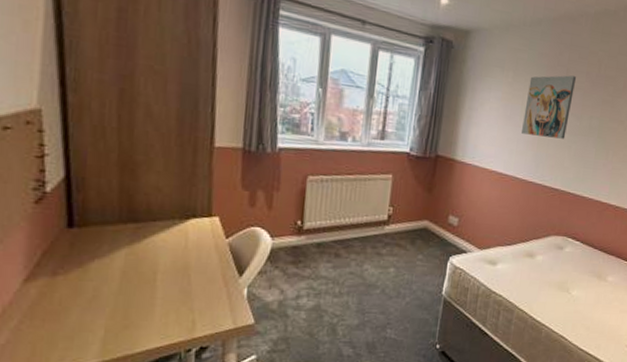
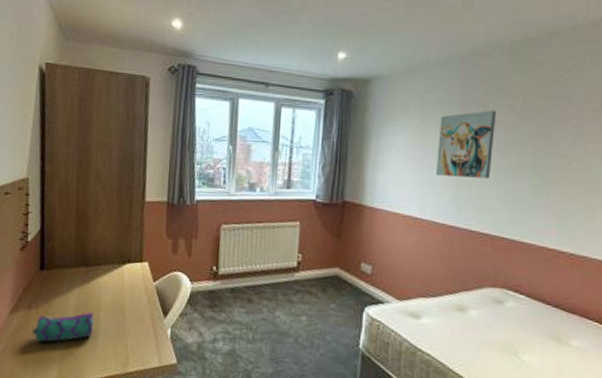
pencil case: none [60,275,149,313] -> present [32,312,94,342]

